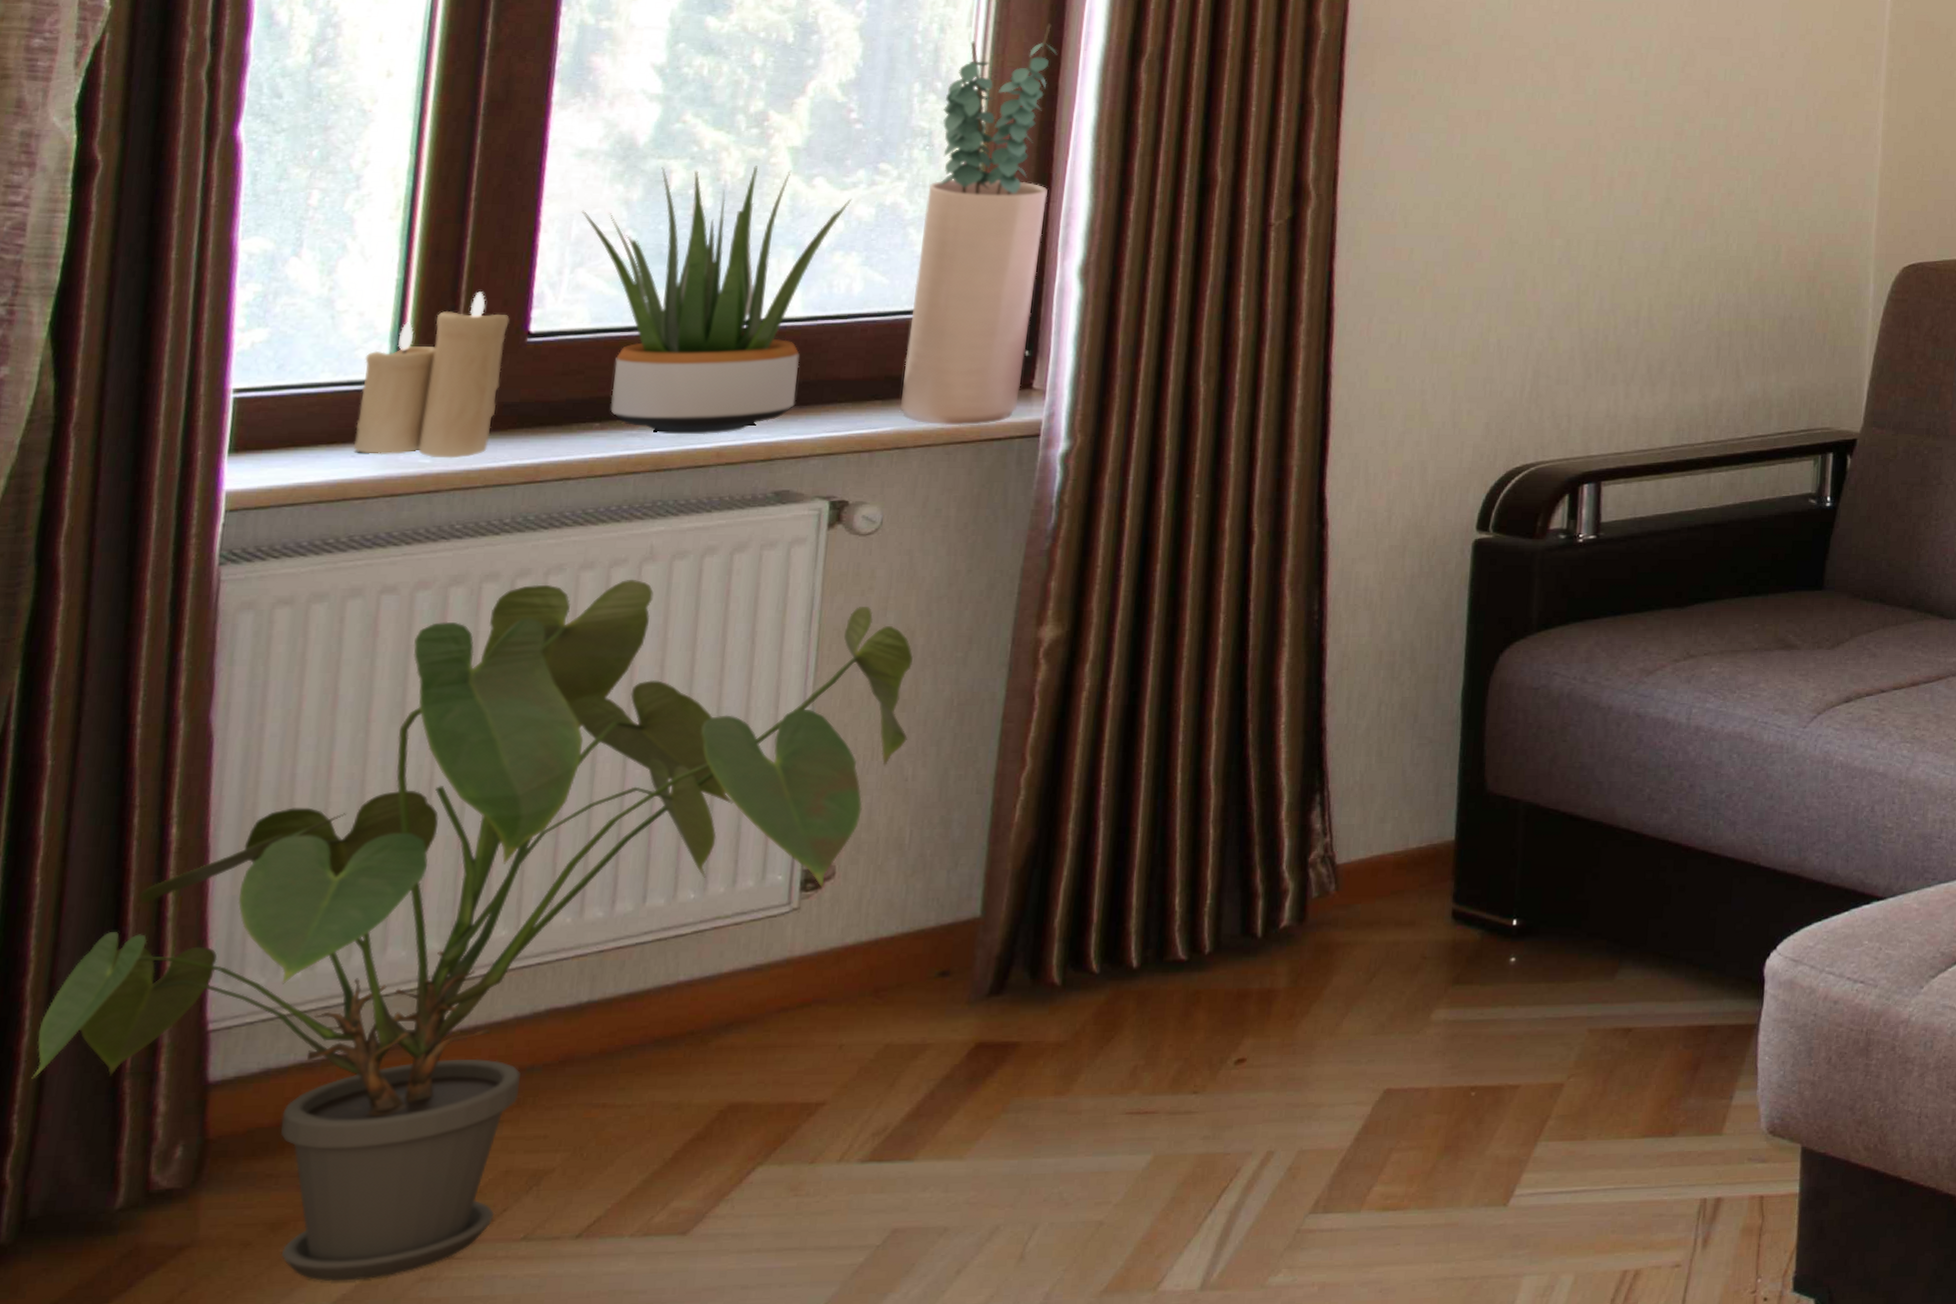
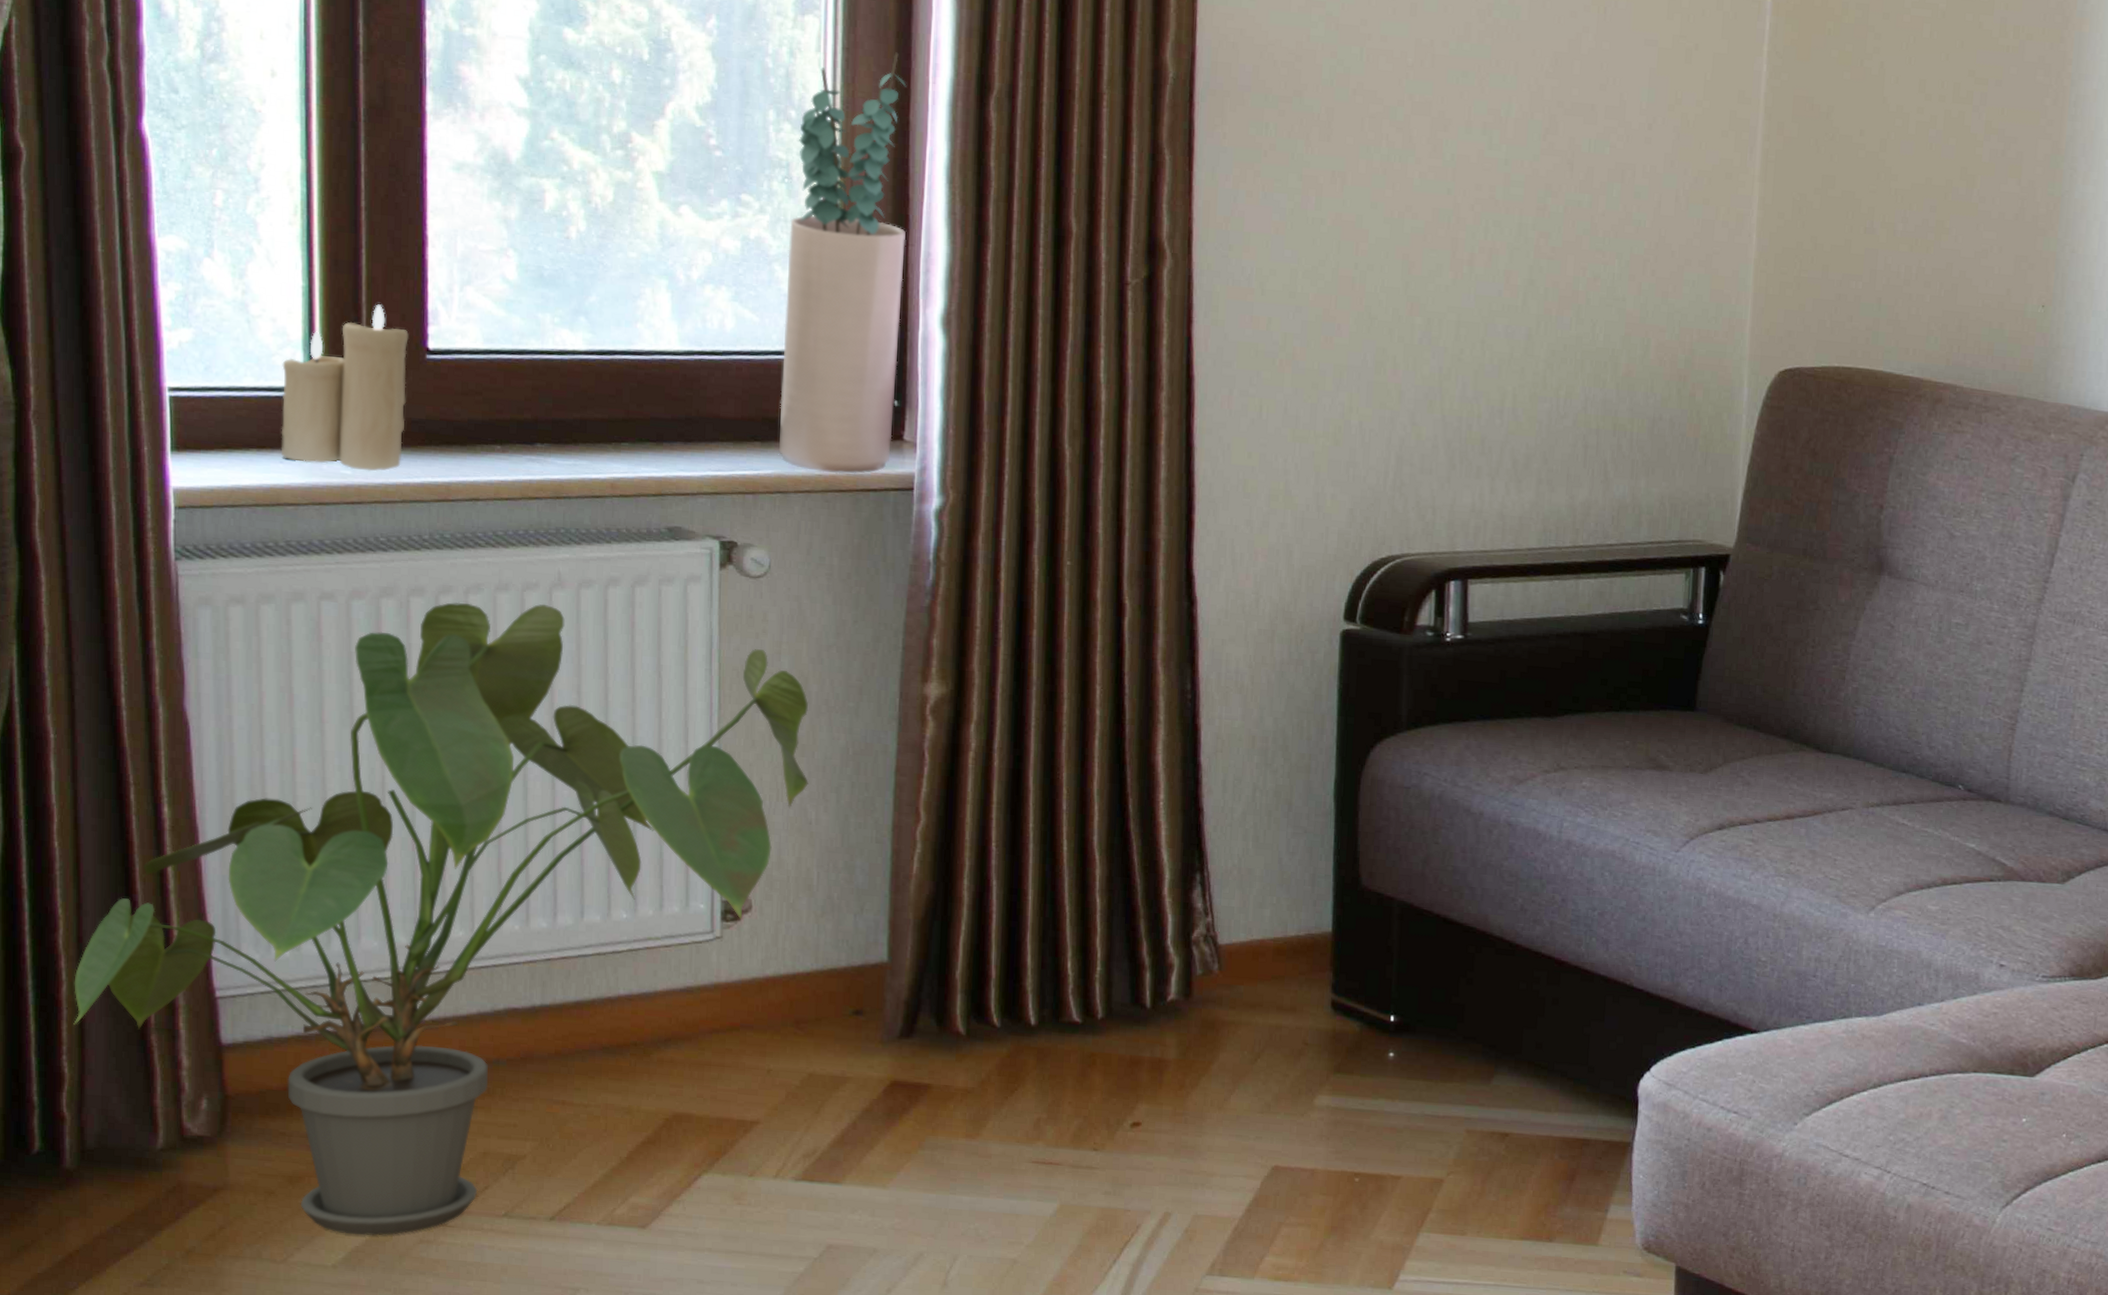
potted plant: present [581,166,853,435] -> none [464,186,718,465]

